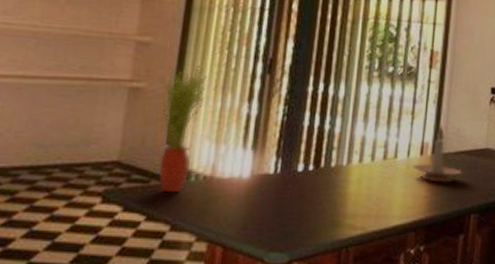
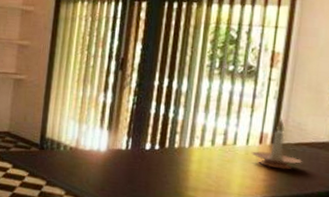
potted plant: present [158,65,208,193] -> none [35,63,72,158]

